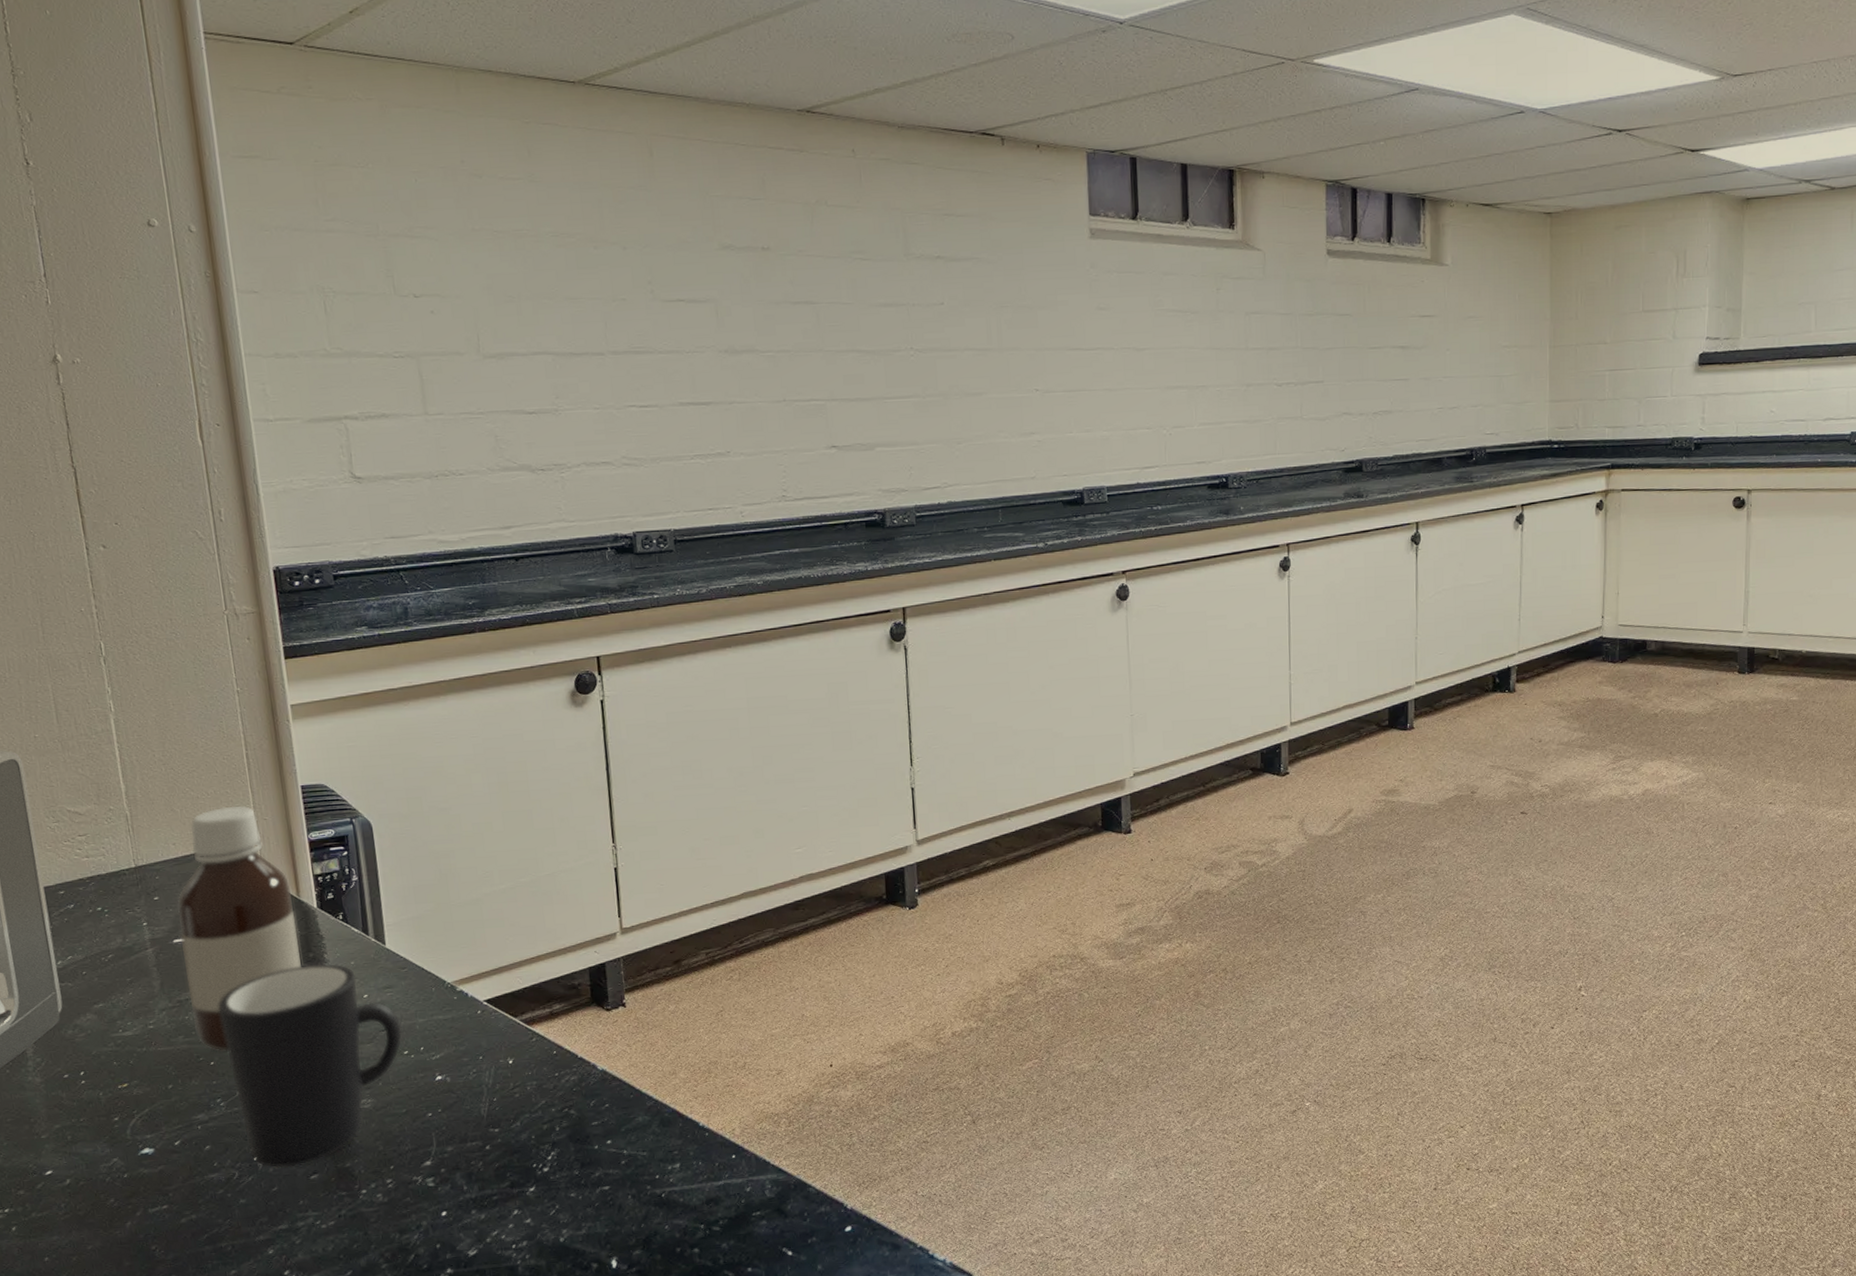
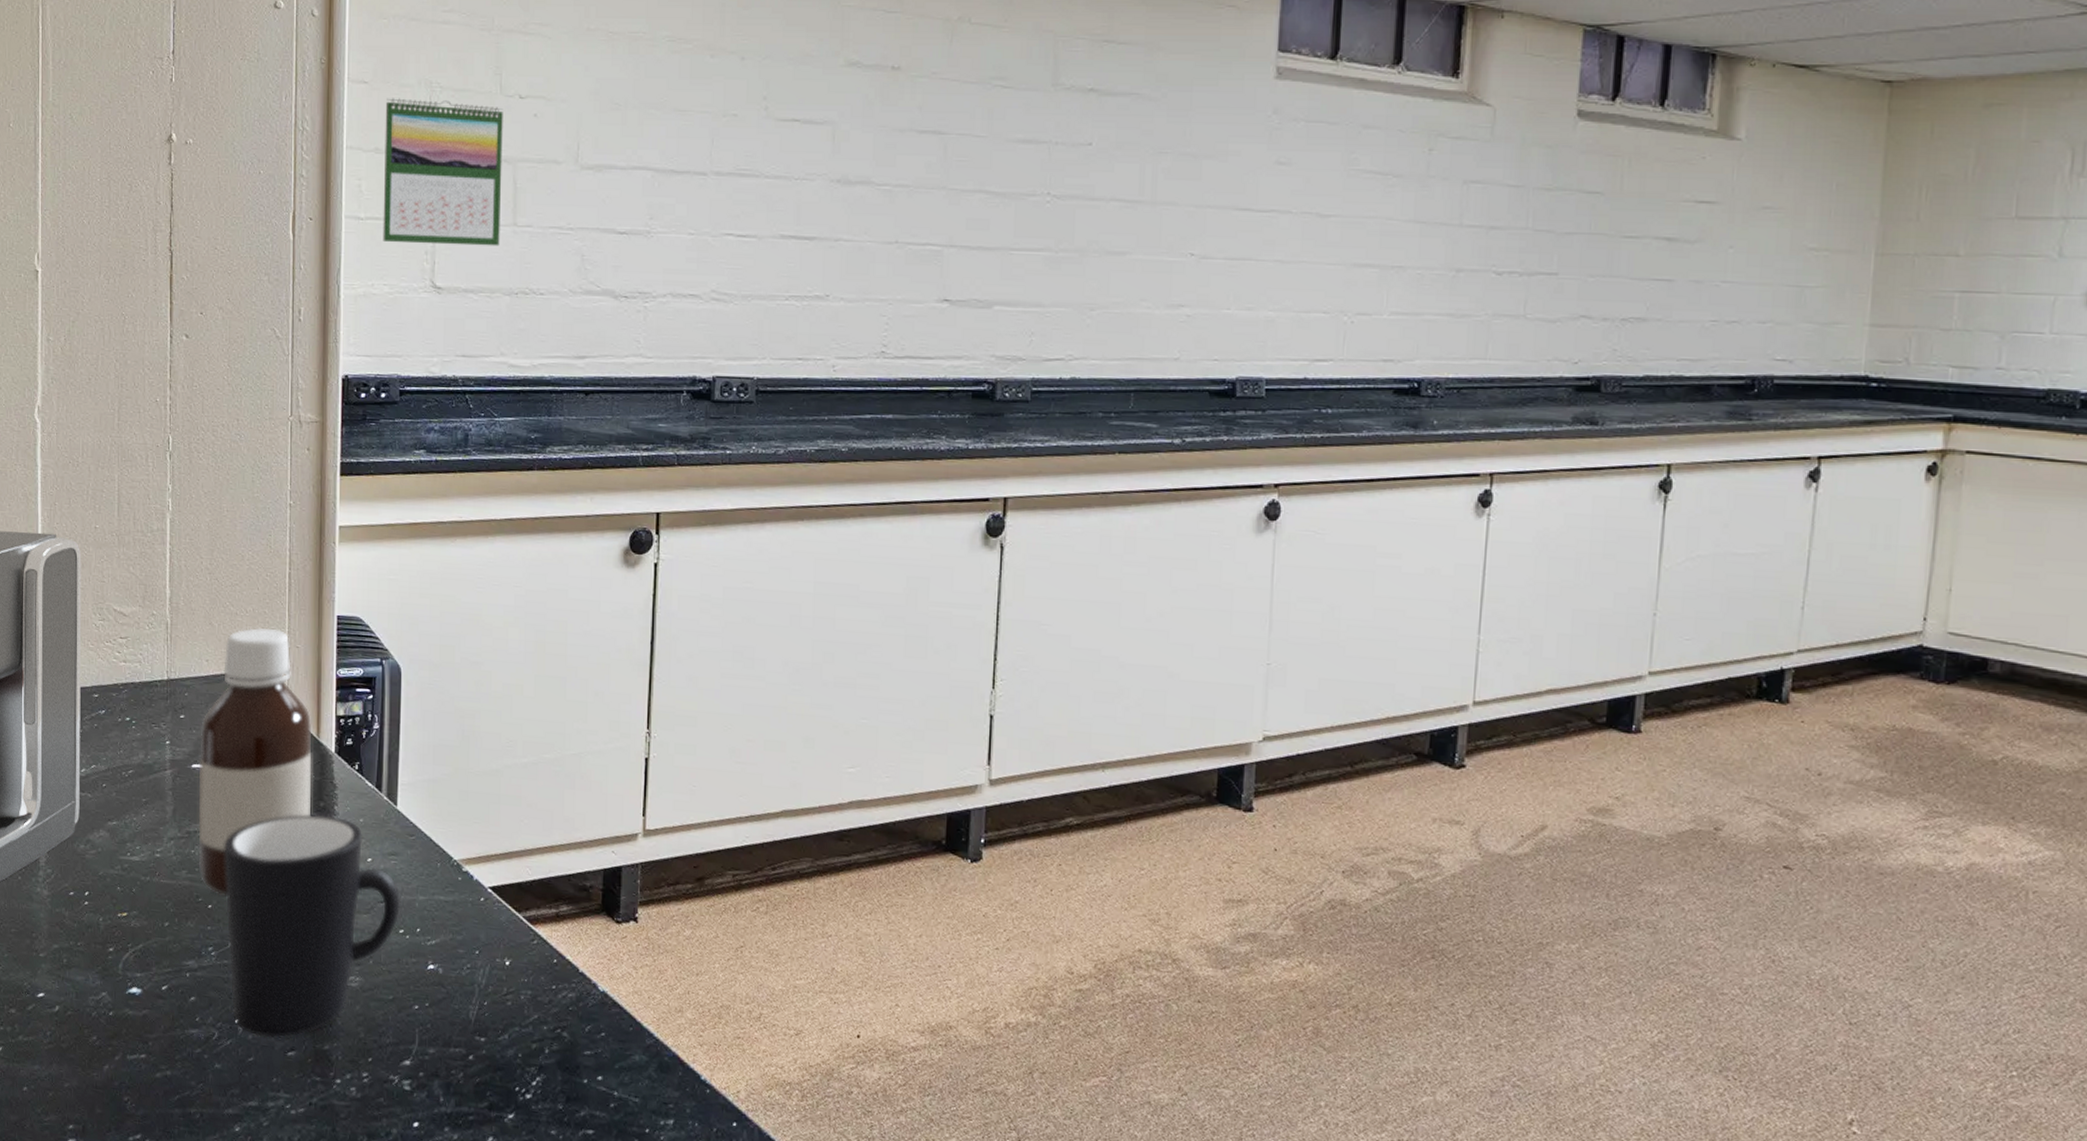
calendar: none [279,304,414,441] -> present [383,98,503,246]

